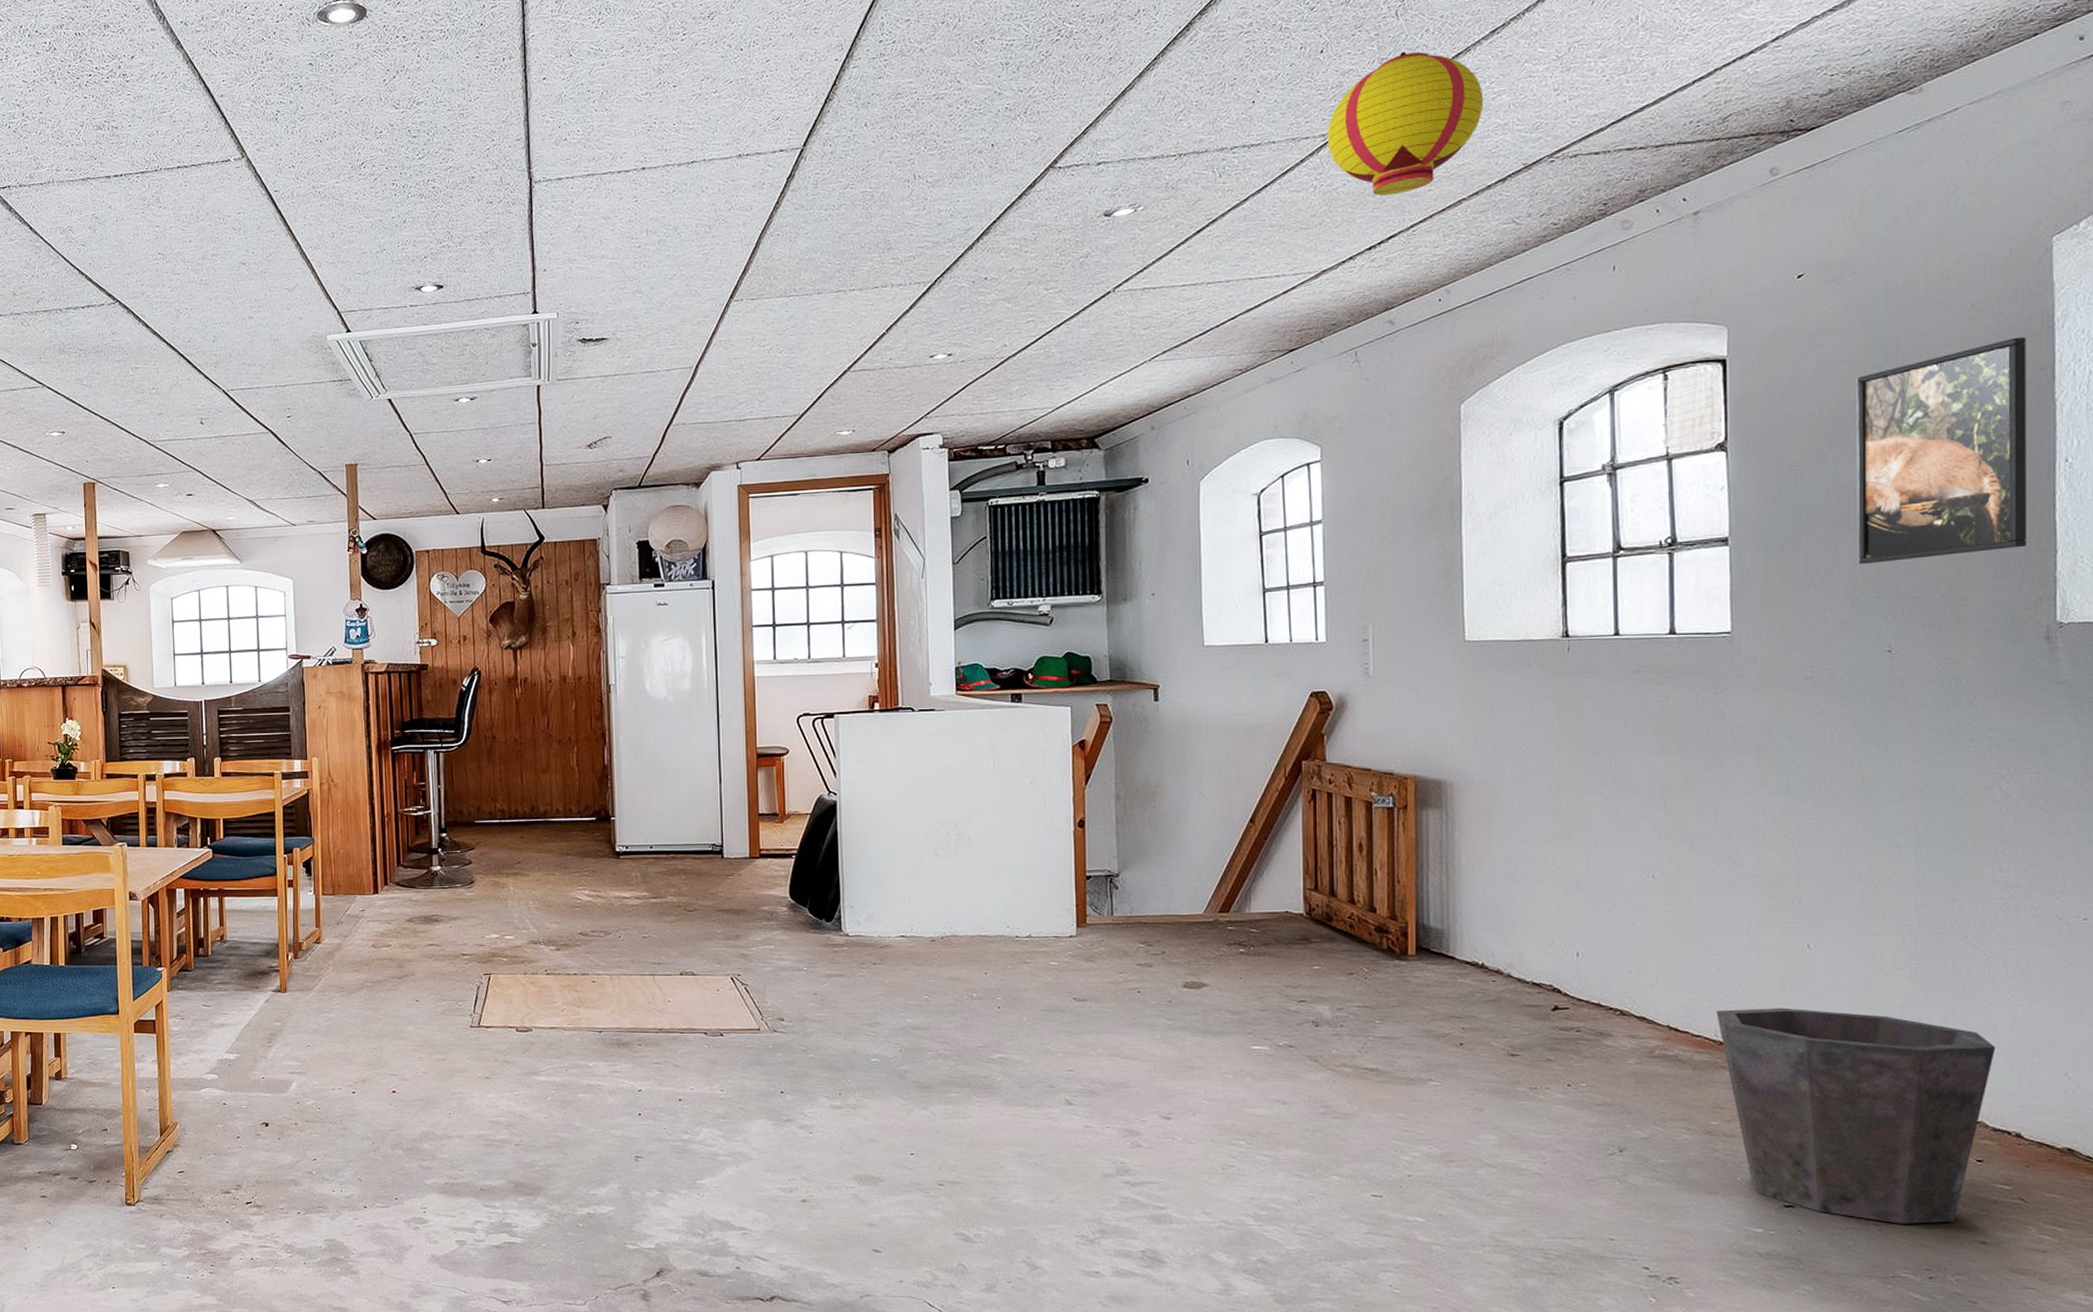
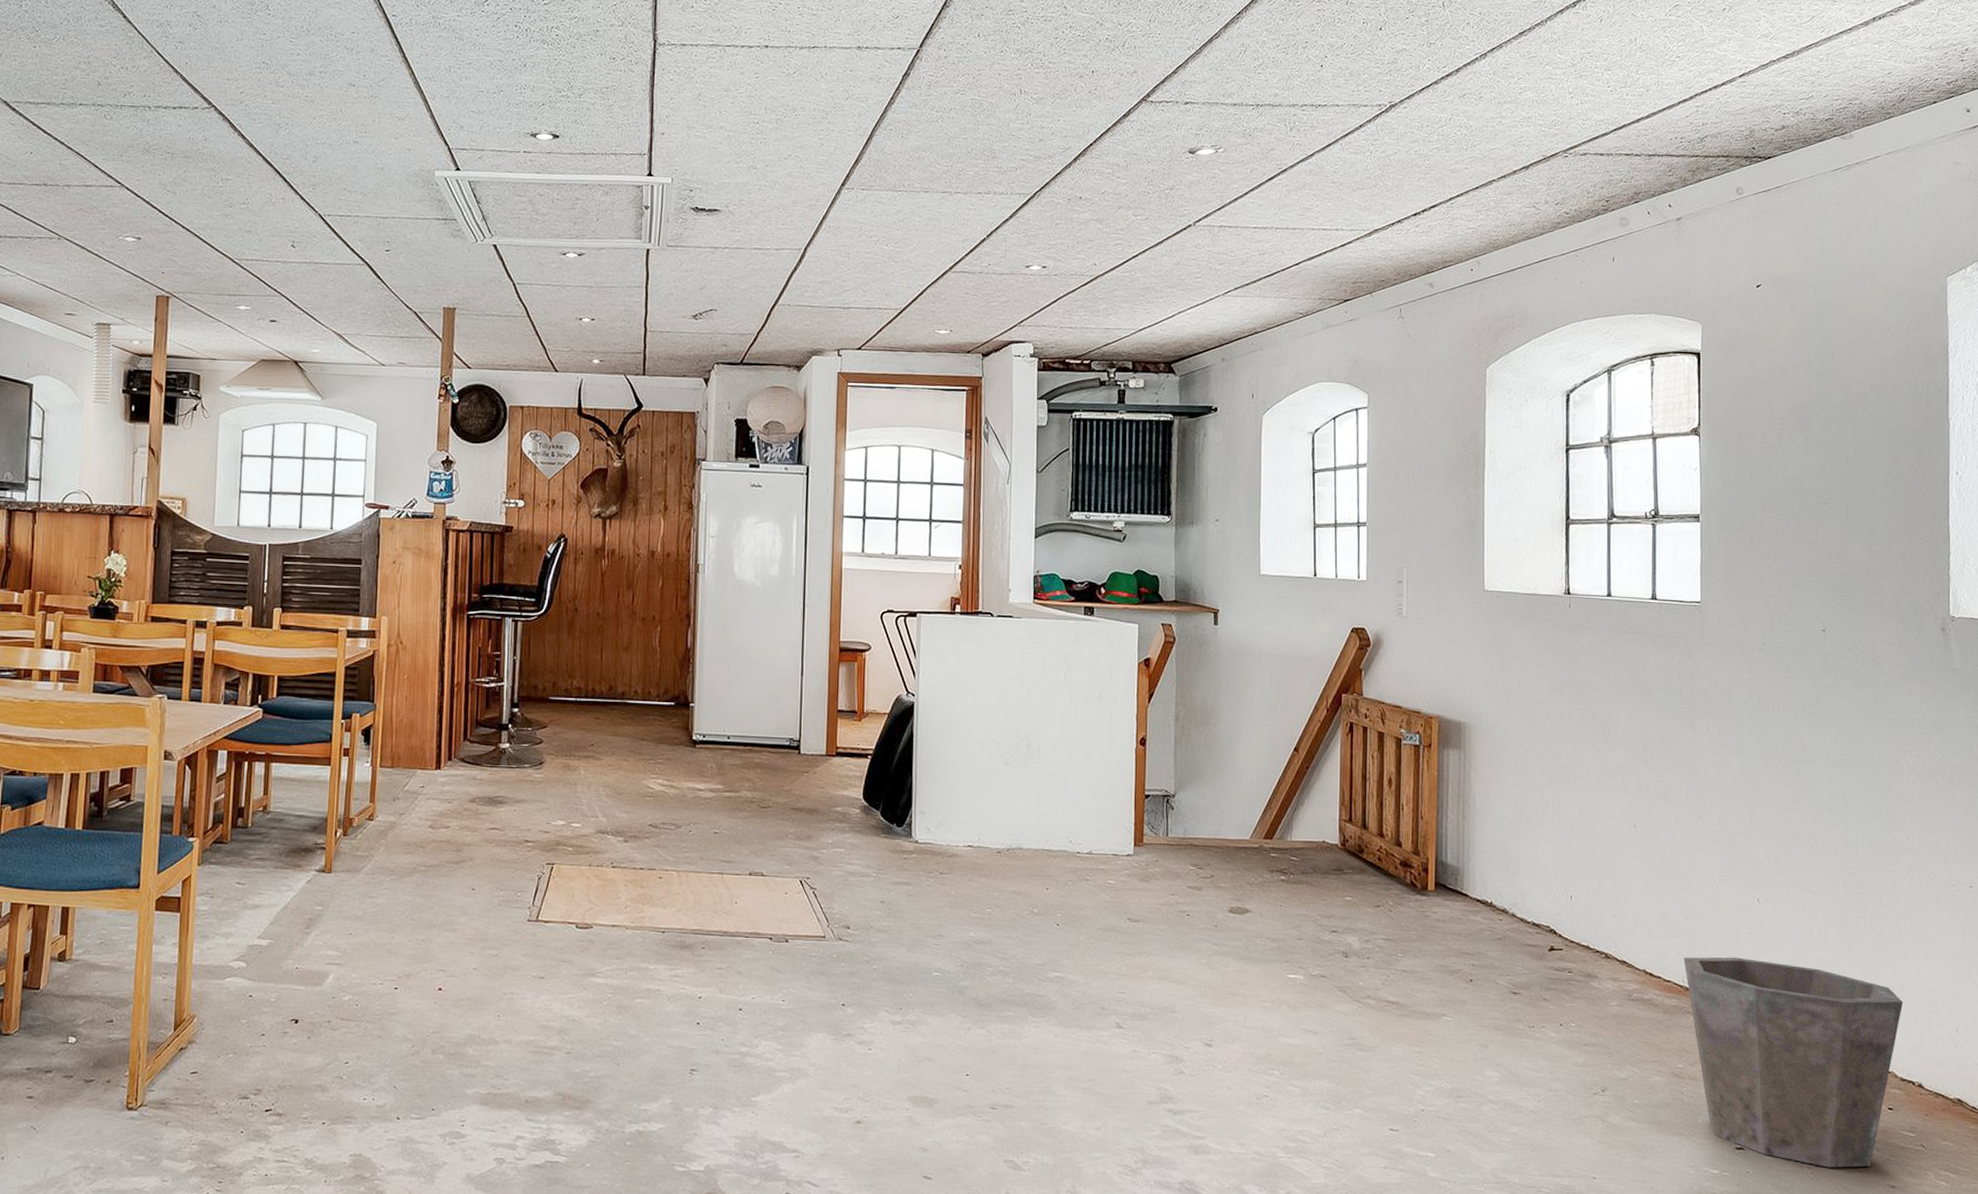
paper lantern: present [1327,52,1484,196] -> none [1383,40,1512,168]
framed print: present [1856,336,2028,564] -> none [1800,361,1928,550]

